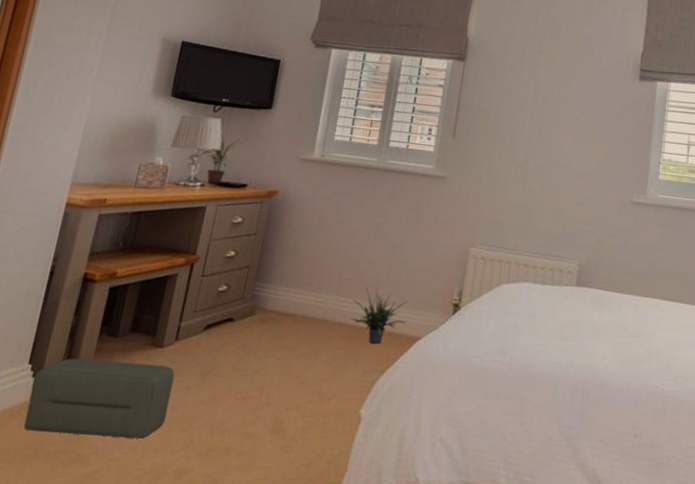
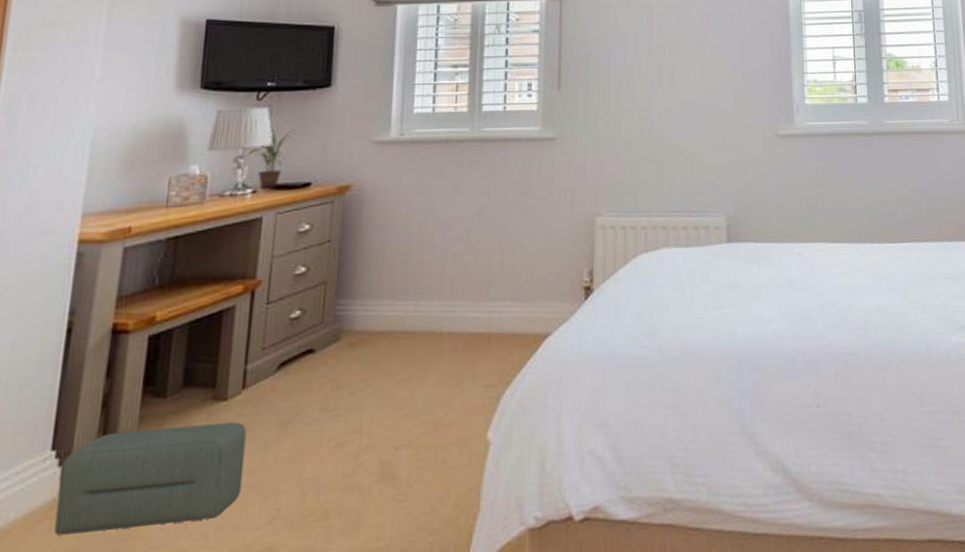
potted plant: present [351,284,407,344] -> none [461,281,531,351]

